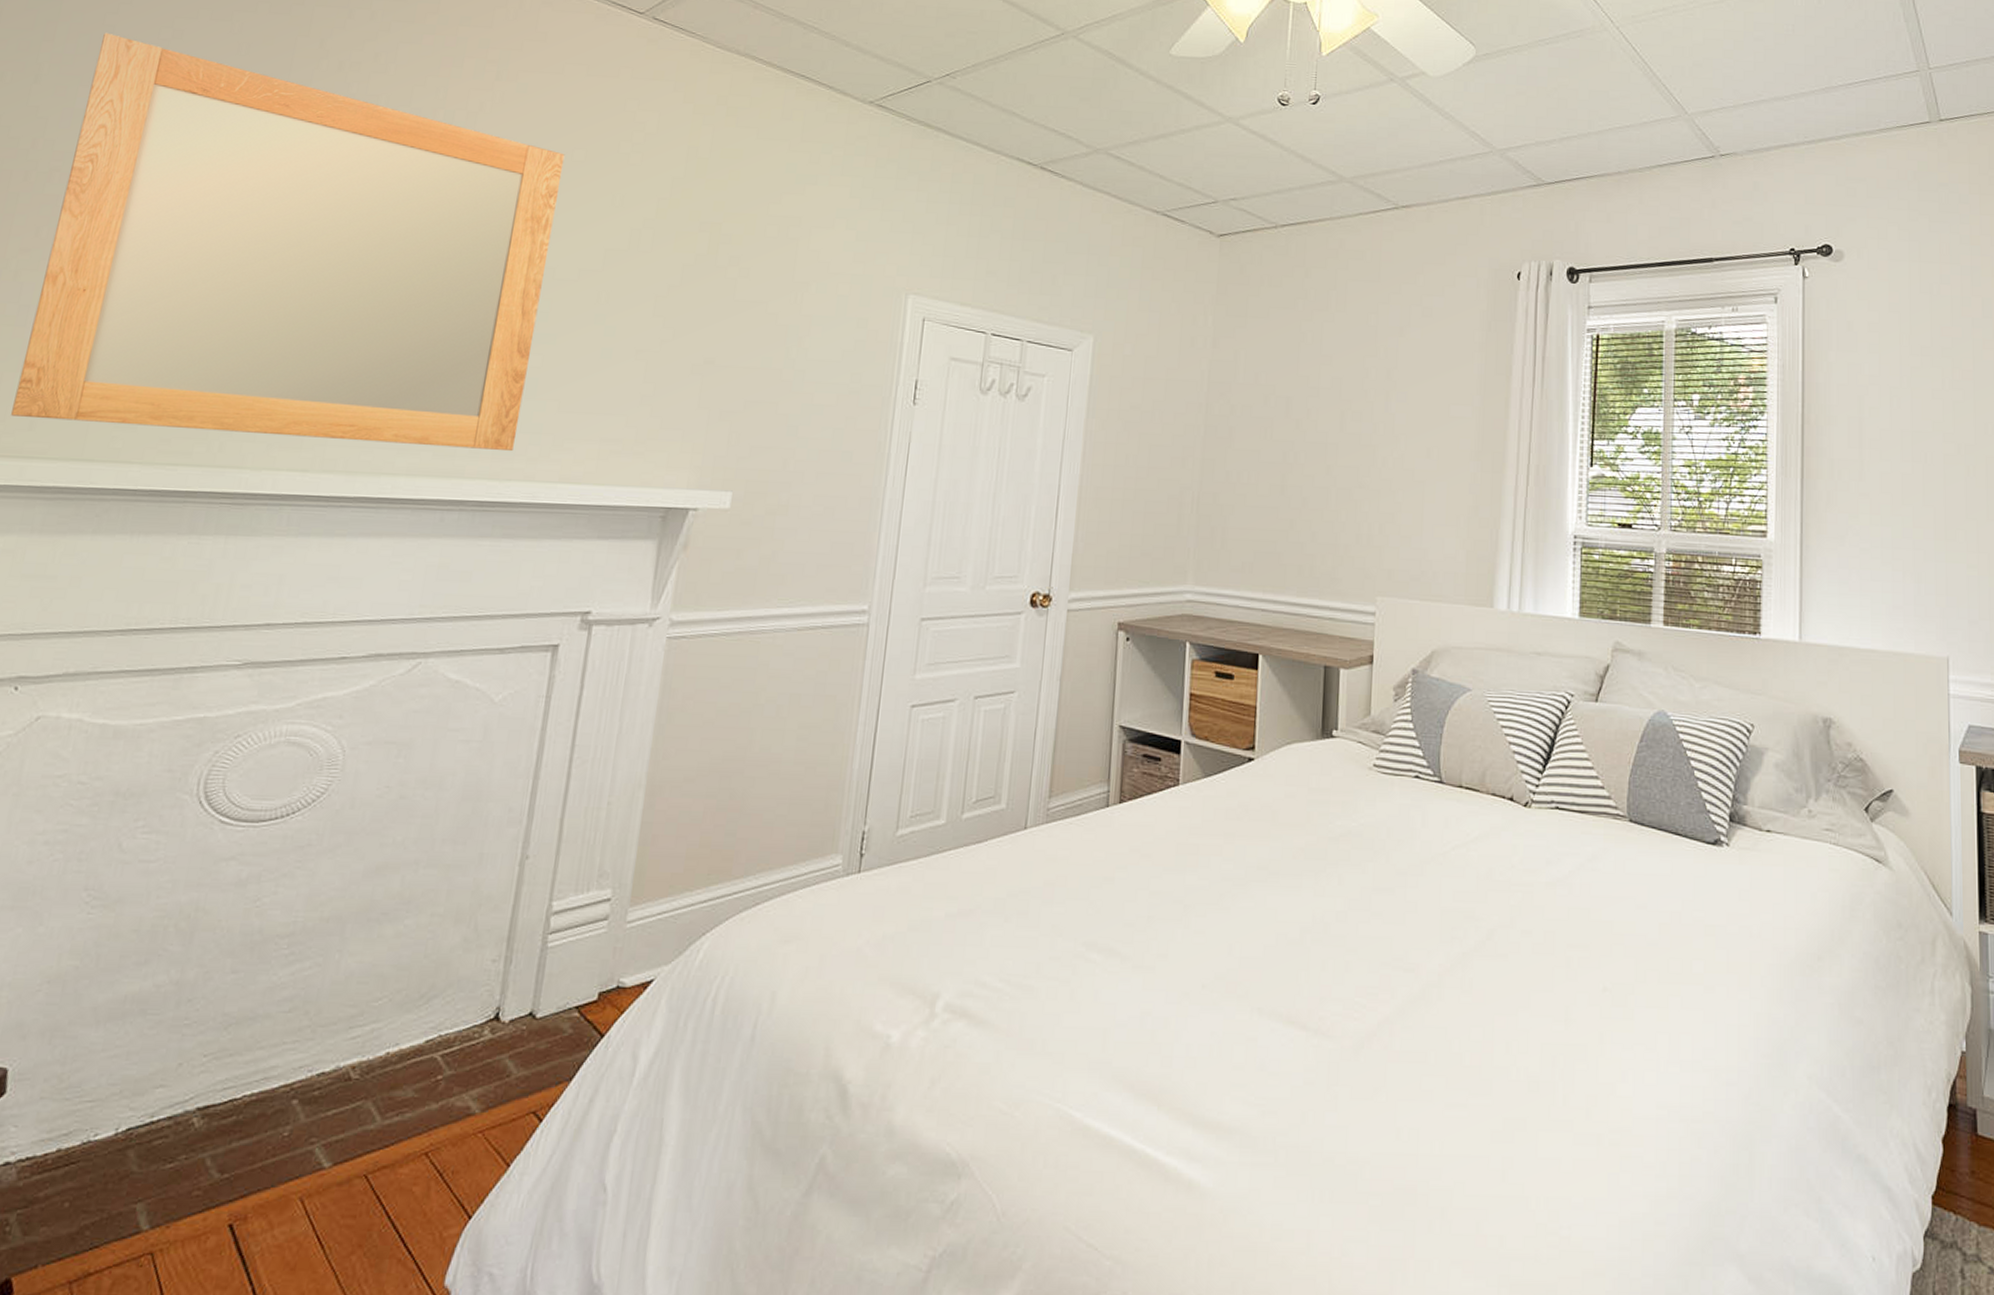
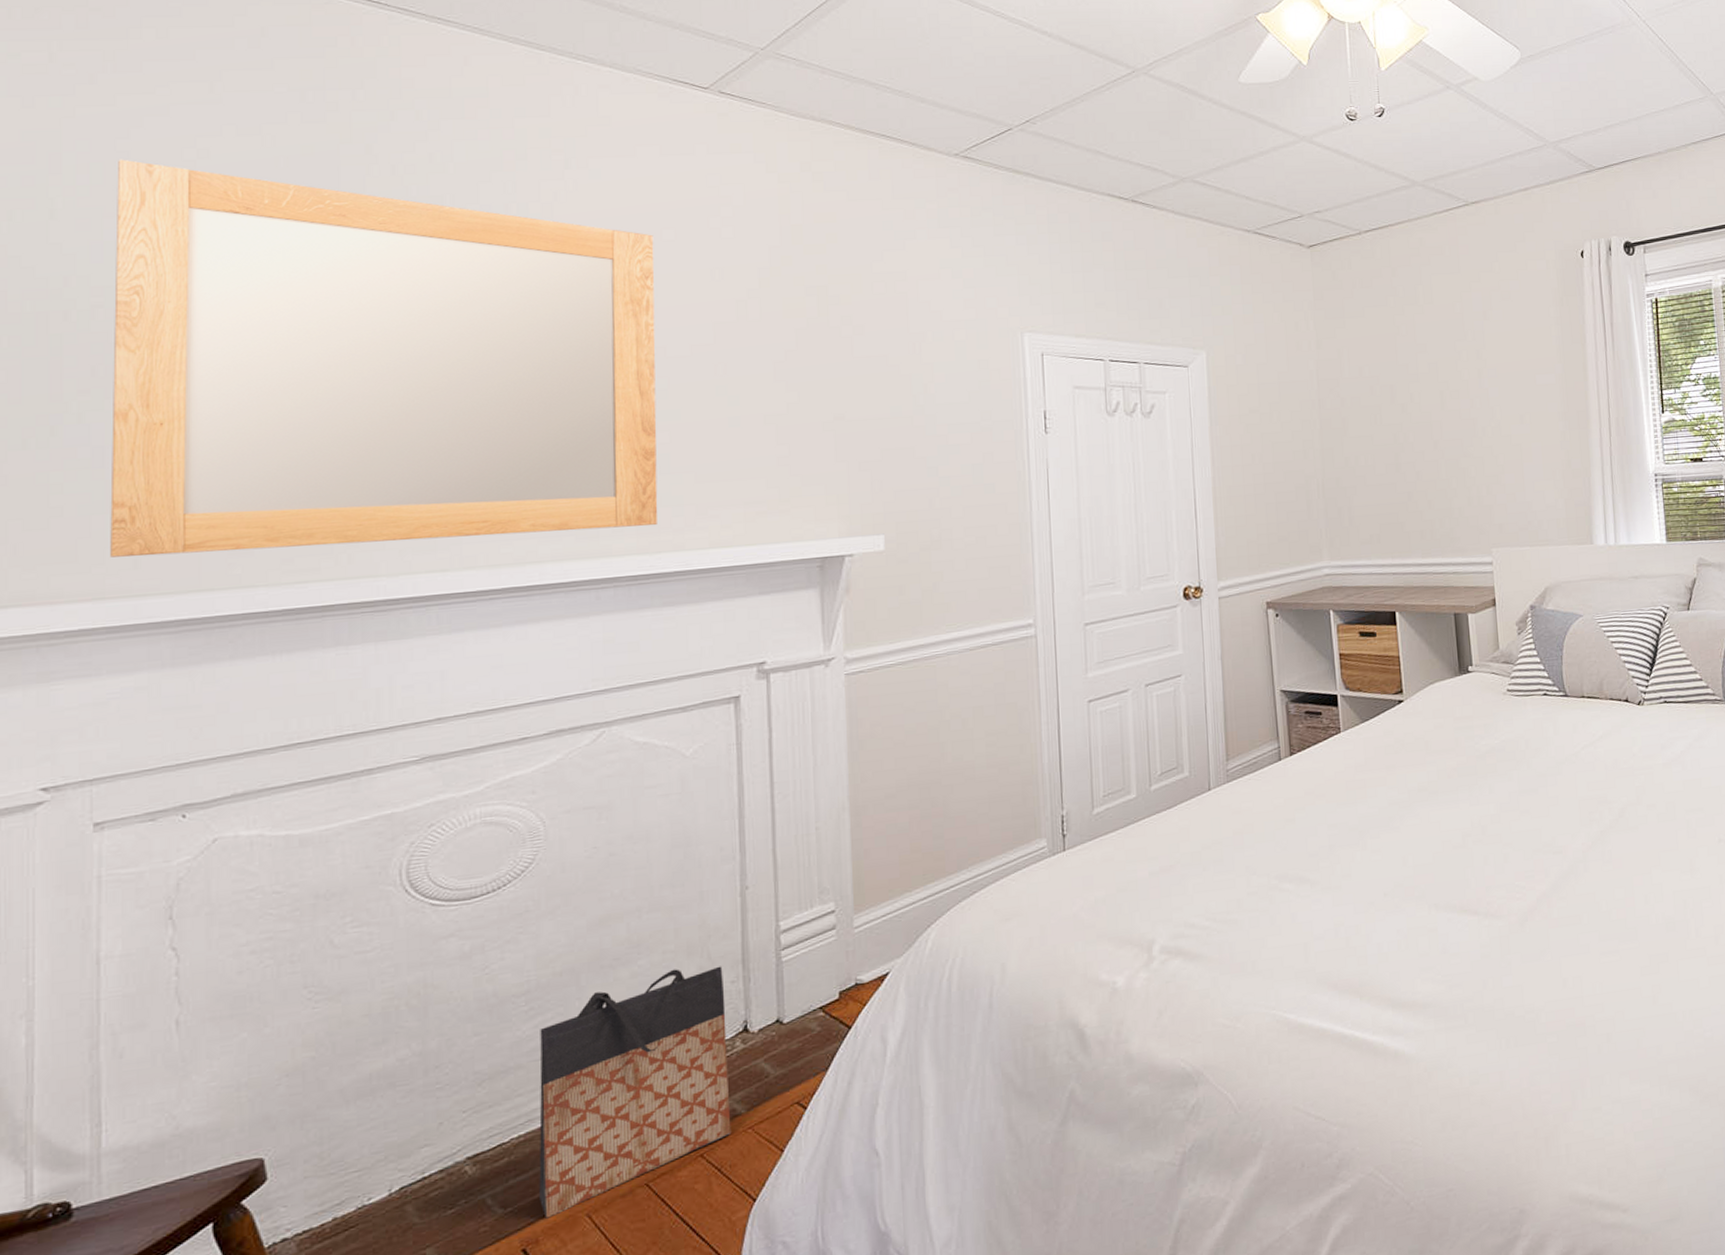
bag: none [257,935,487,1194] -> present [539,966,732,1219]

